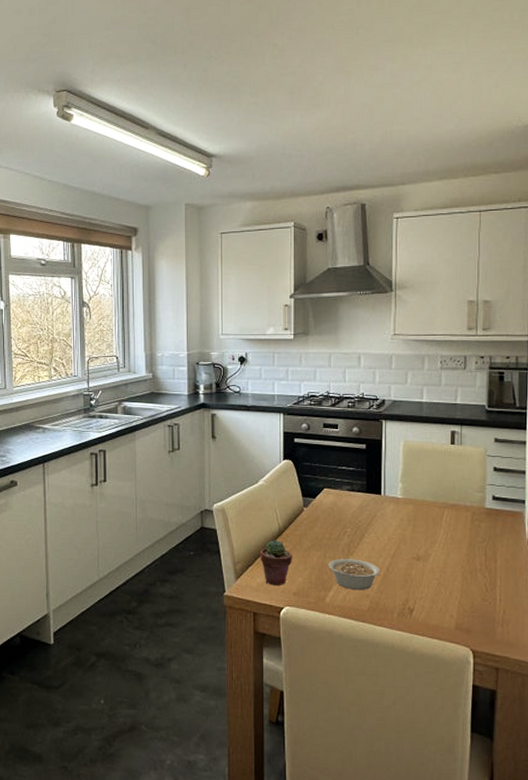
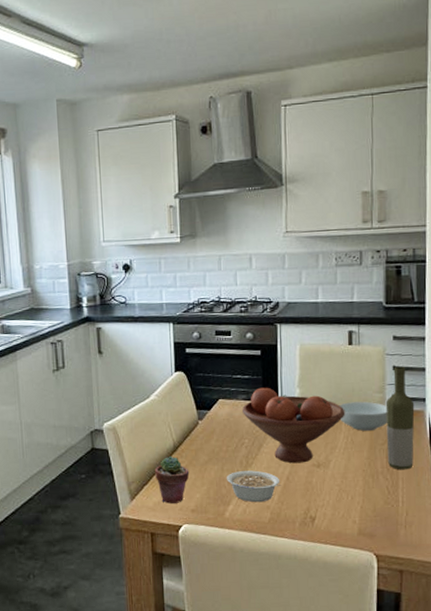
fruit bowl: none [345,480,446,555] -> present [241,387,345,464]
cereal bowl: none [440,499,487,528] -> present [339,401,387,431]
bottle: none [485,468,514,569] -> present [385,366,415,470]

